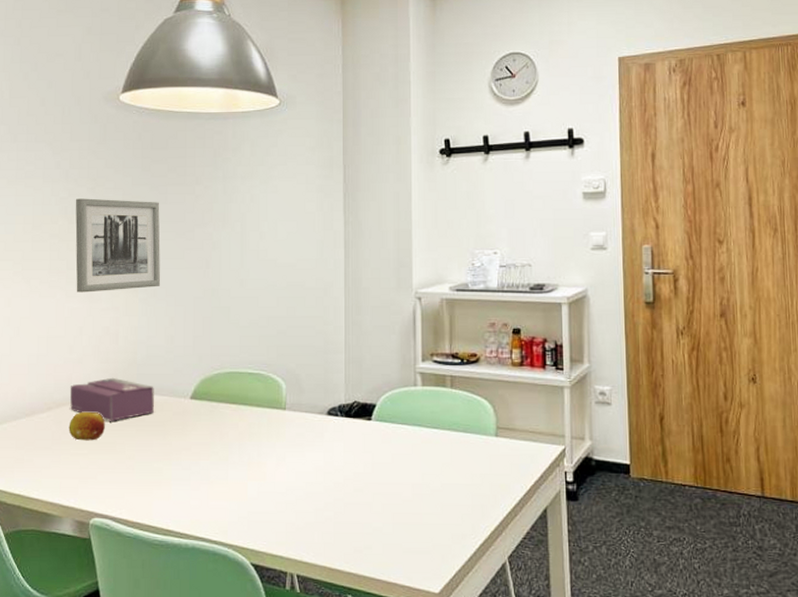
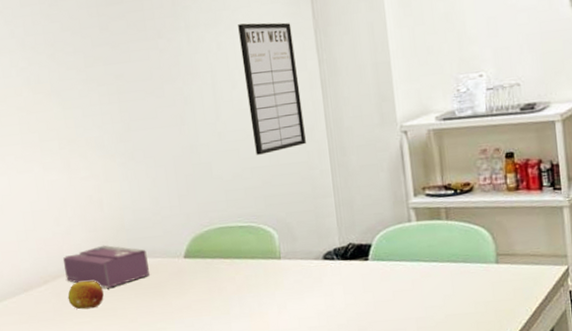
wall art: present [75,198,161,293] -> none [36,61,138,164]
writing board: none [272,180,324,305] -> present [238,22,306,155]

